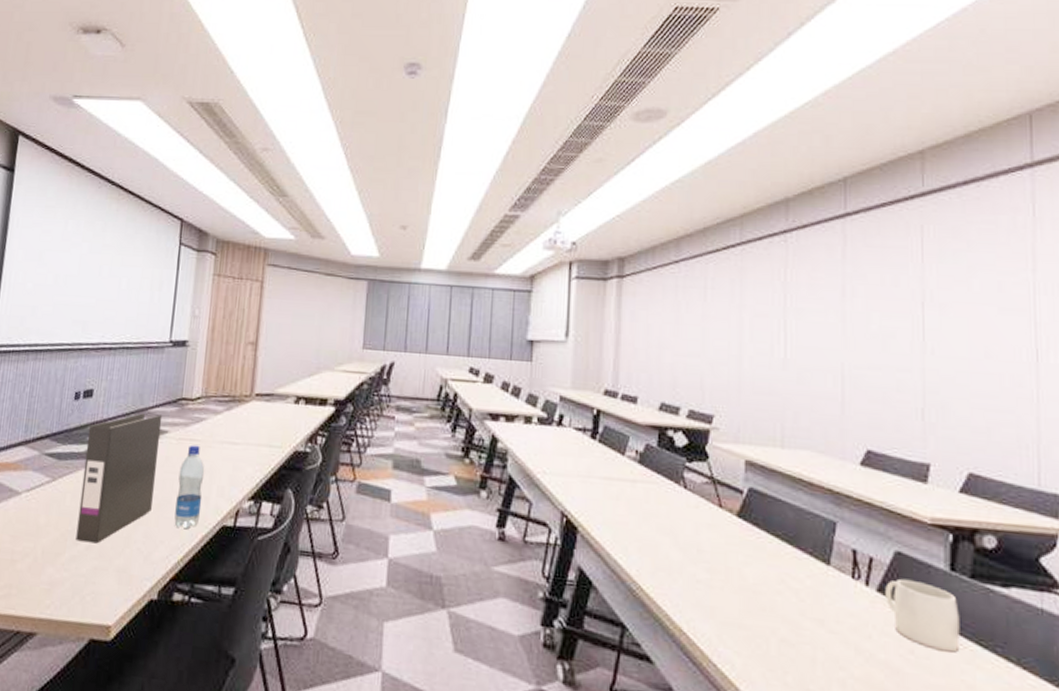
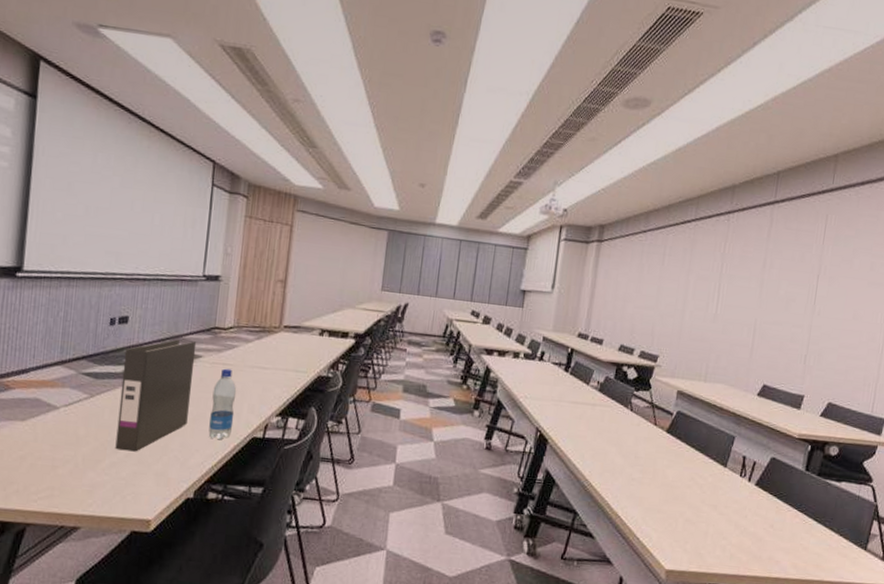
mug: present [885,578,960,653] -> none [760,476,807,526]

